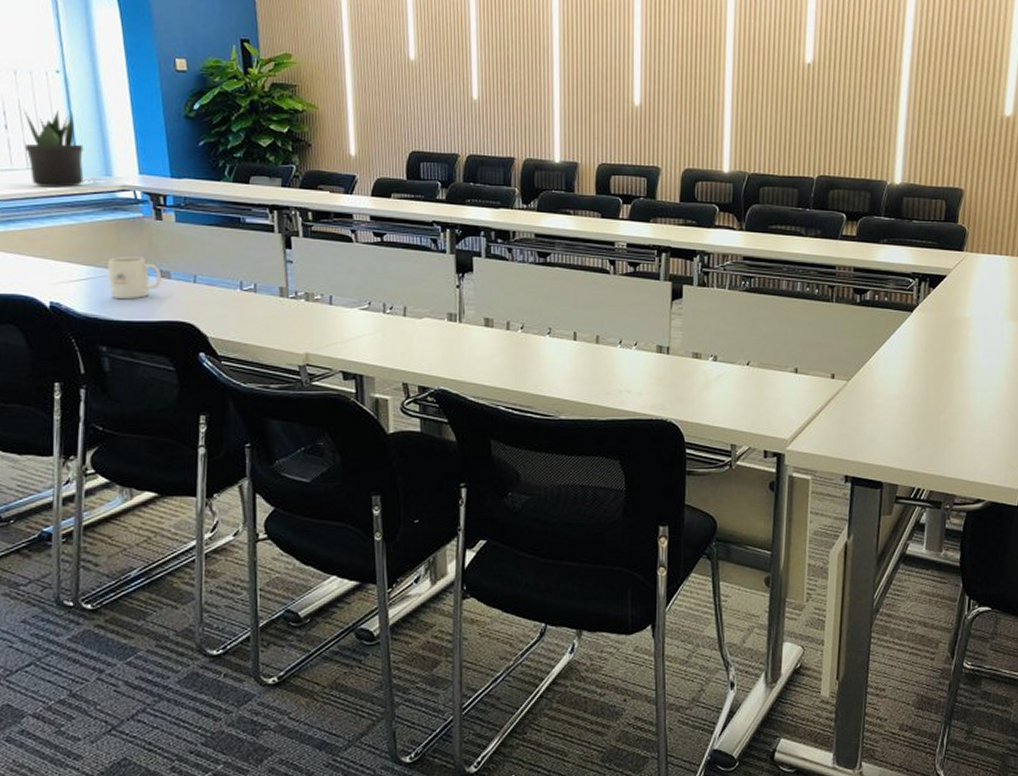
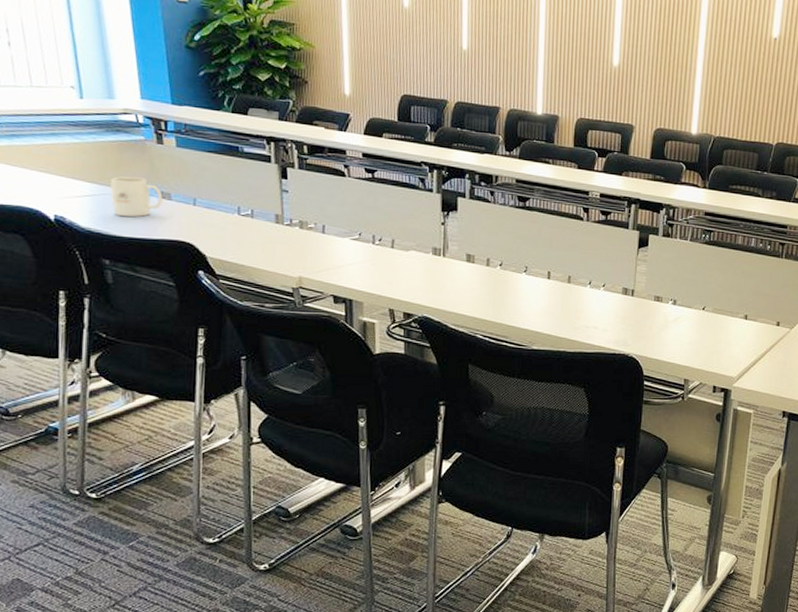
planter: present [23,109,84,187] -> none [26,28,87,107]

